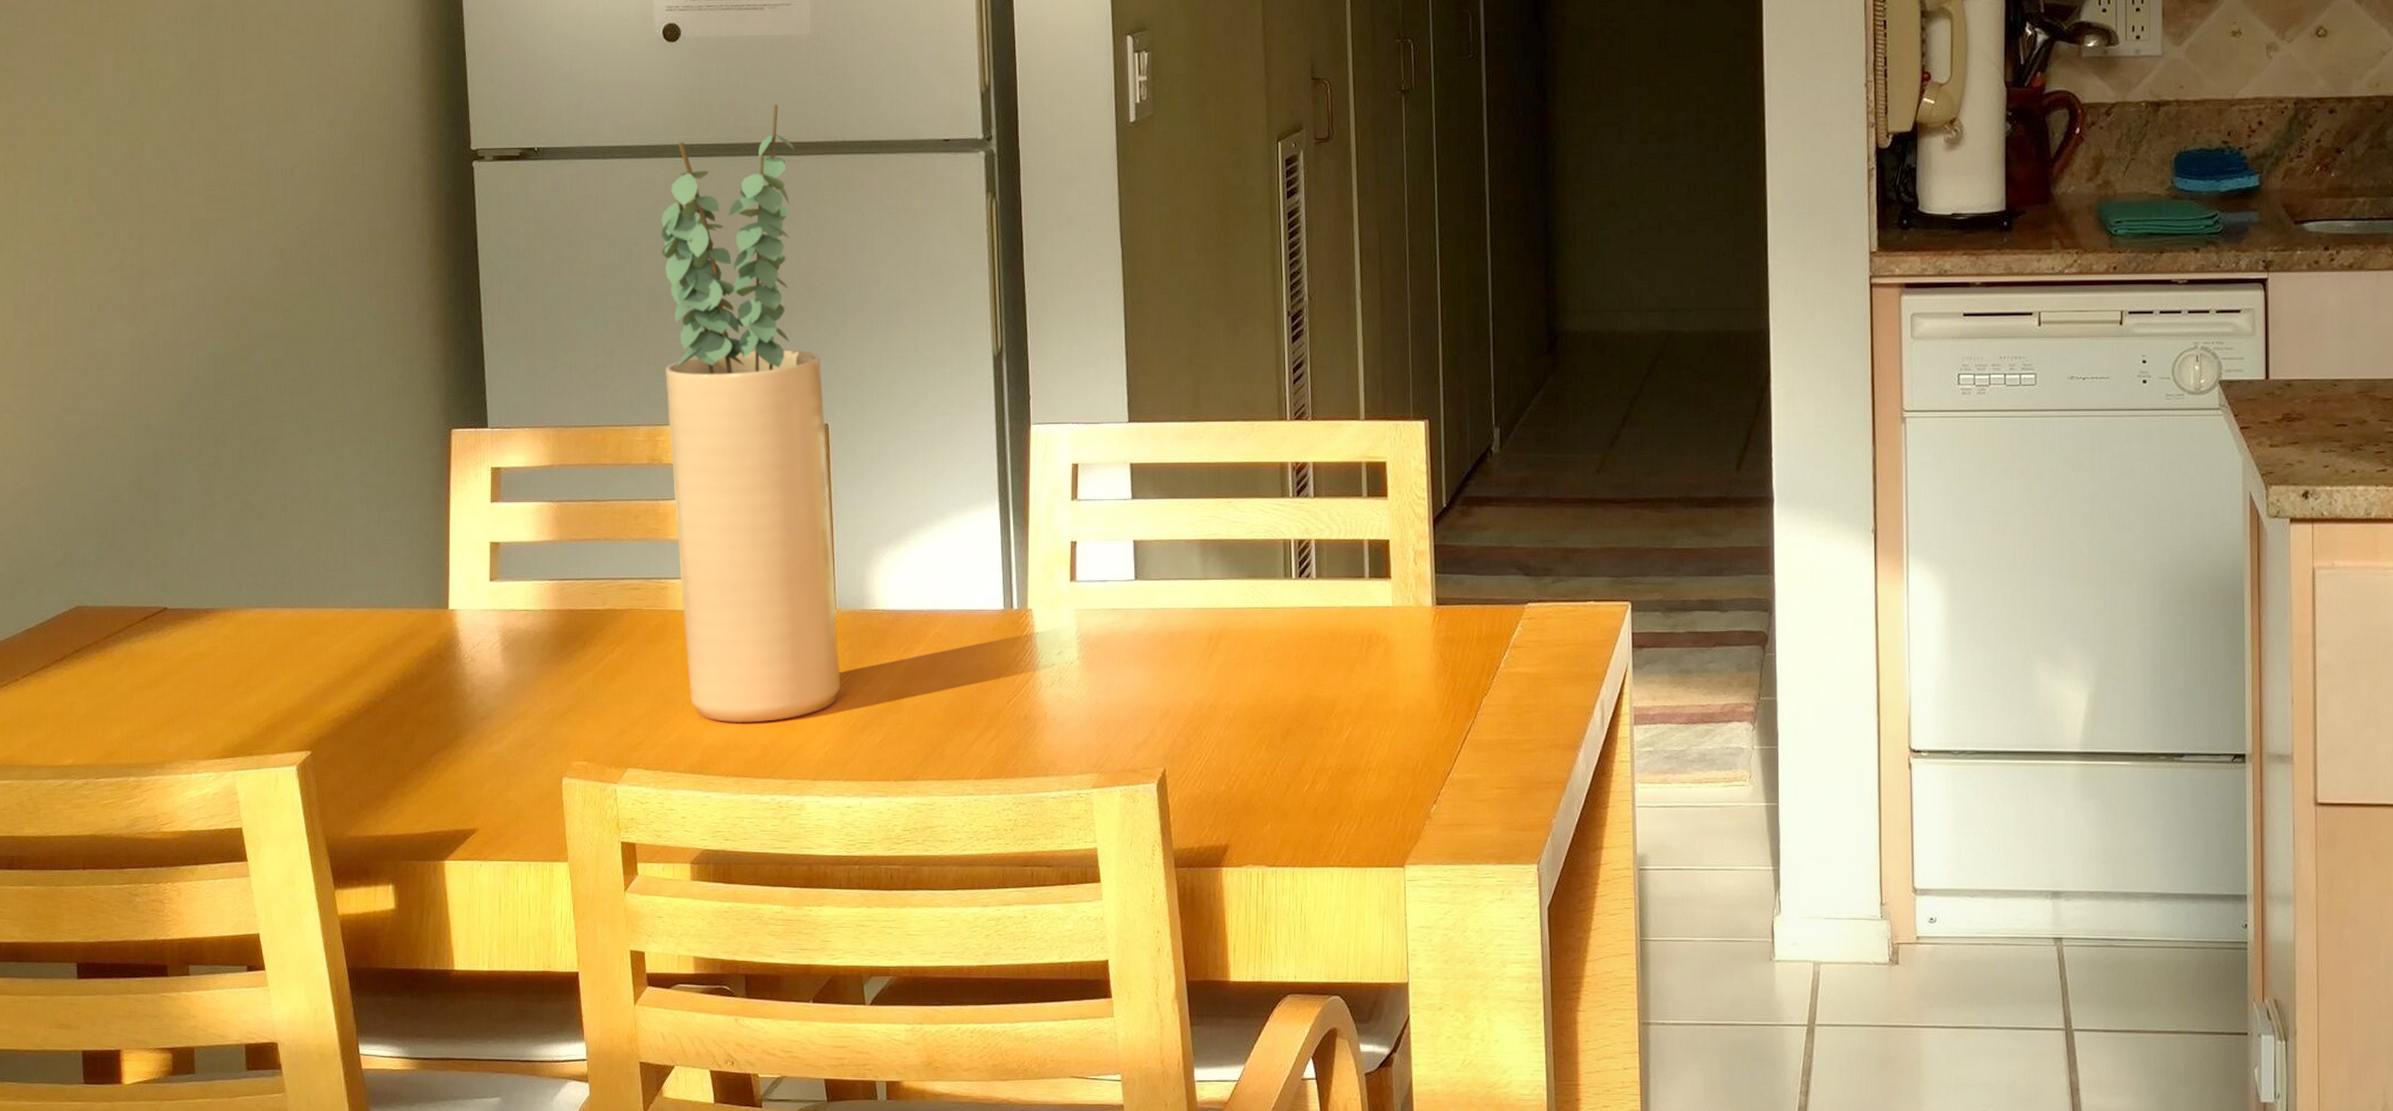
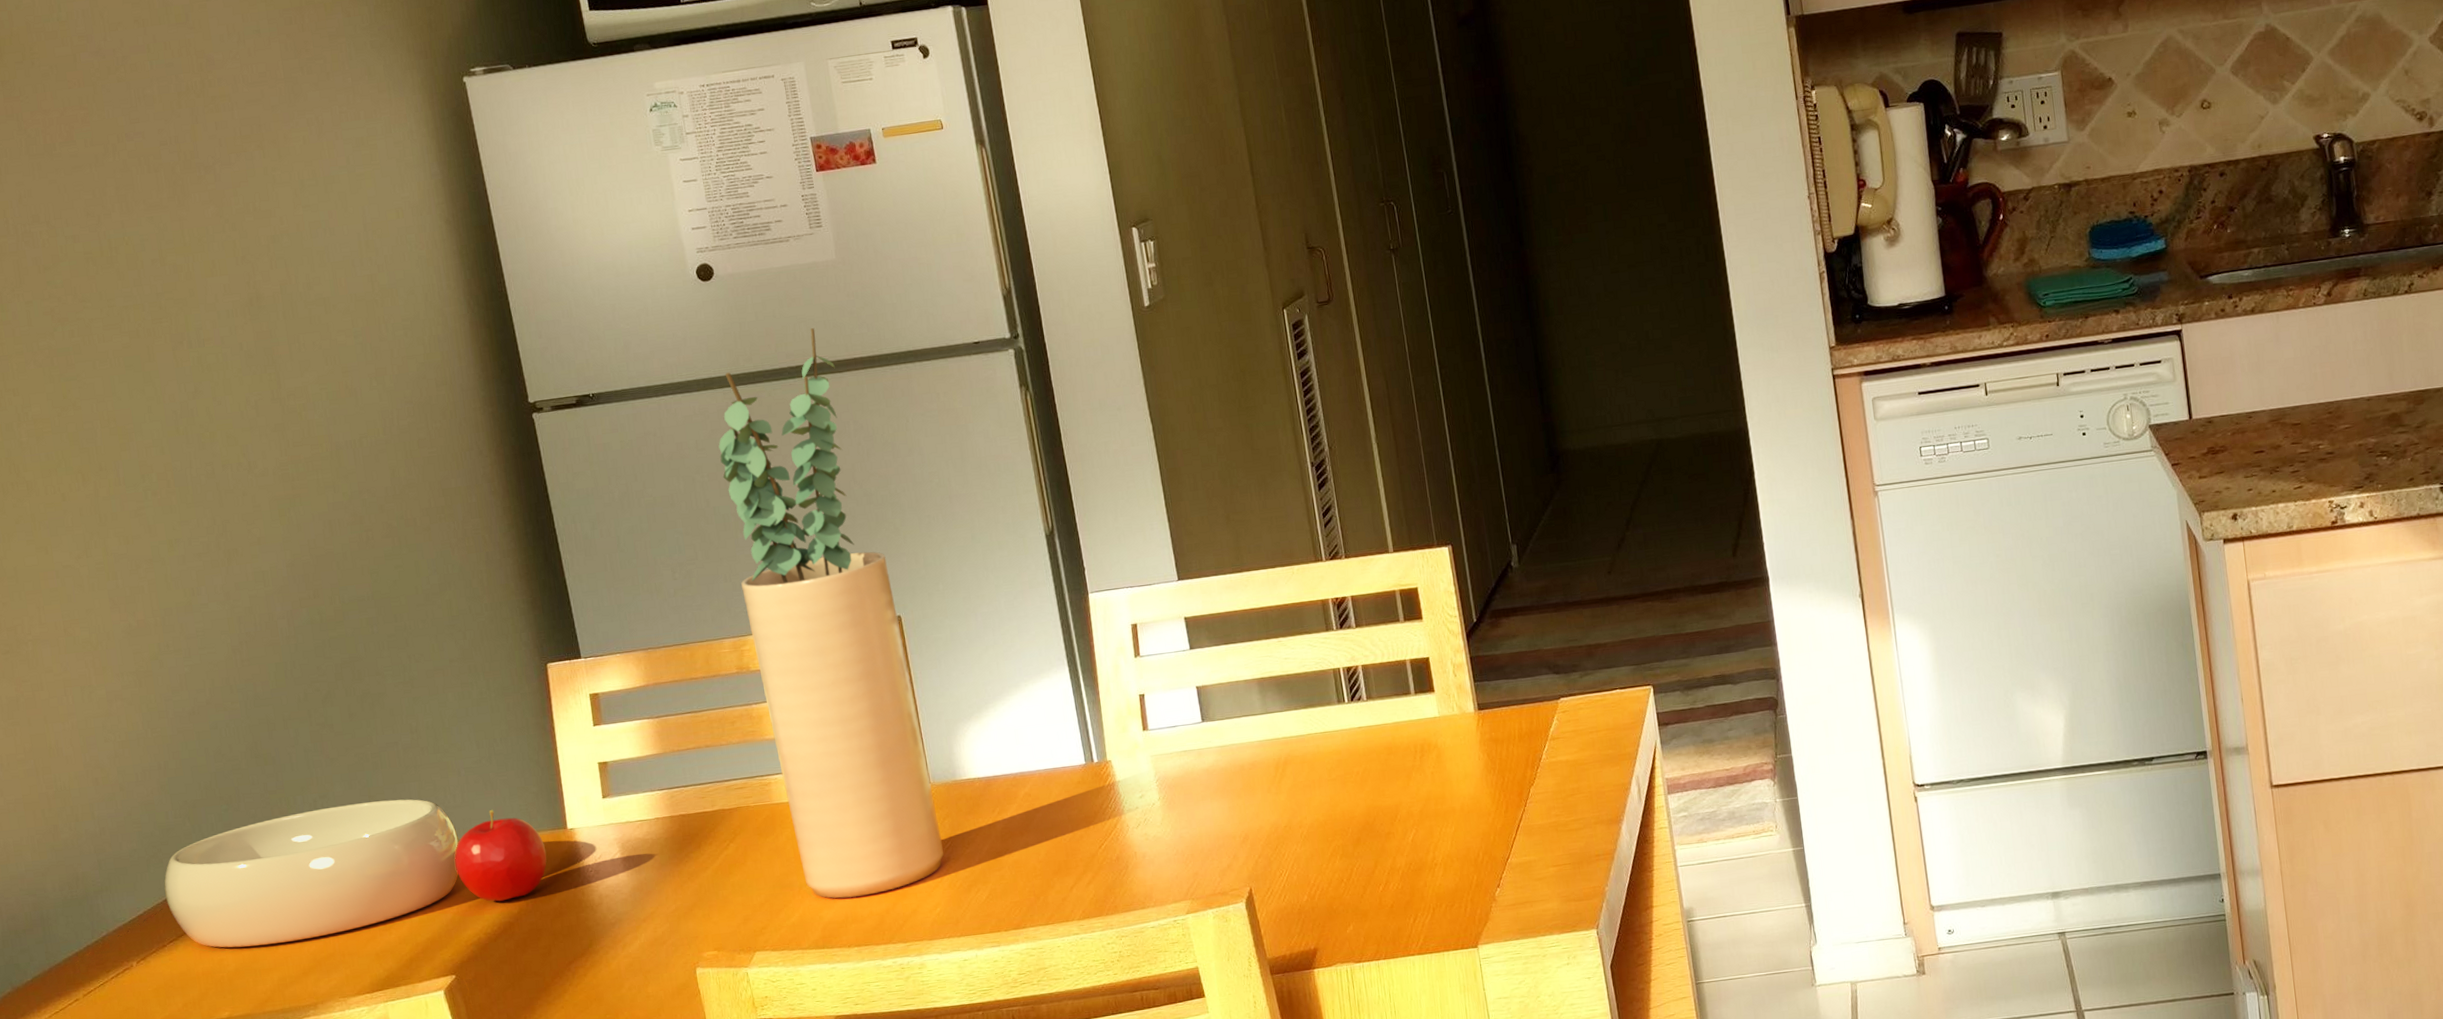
bowl: none [26,554,335,693] -> present [164,799,460,948]
fruit: none [328,578,423,678] -> present [454,809,547,902]

